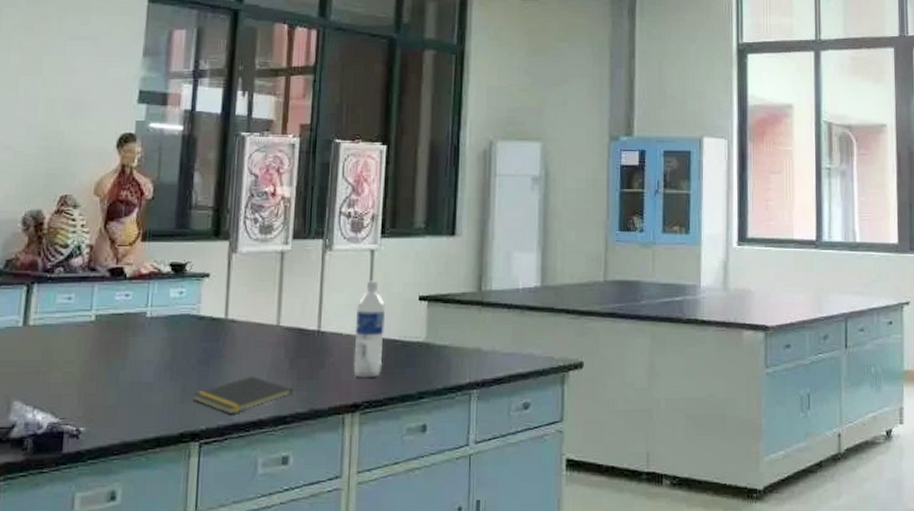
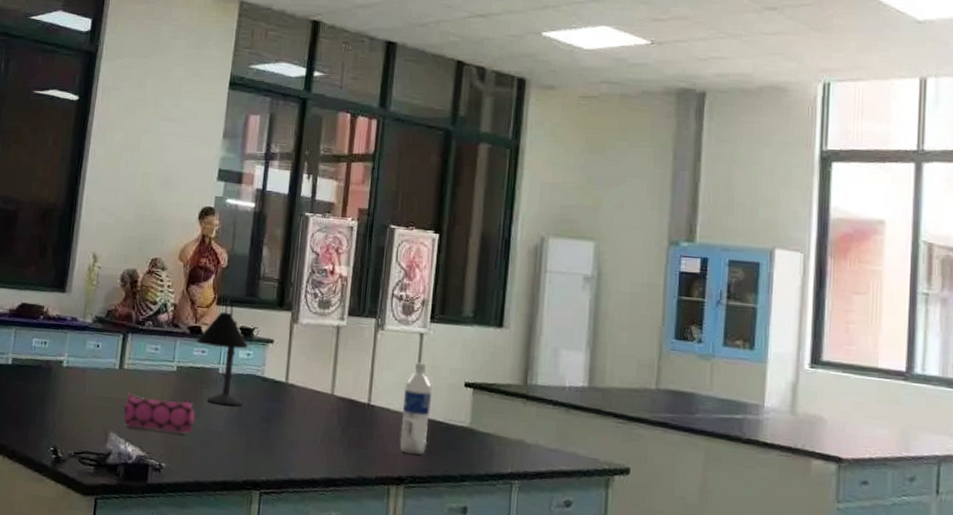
pencil case: none [30,352,120,393] -> present [123,392,195,434]
desk lamp: none [119,229,180,352] -> present [197,295,248,407]
notepad: present [192,375,292,415] -> none [255,437,343,471]

